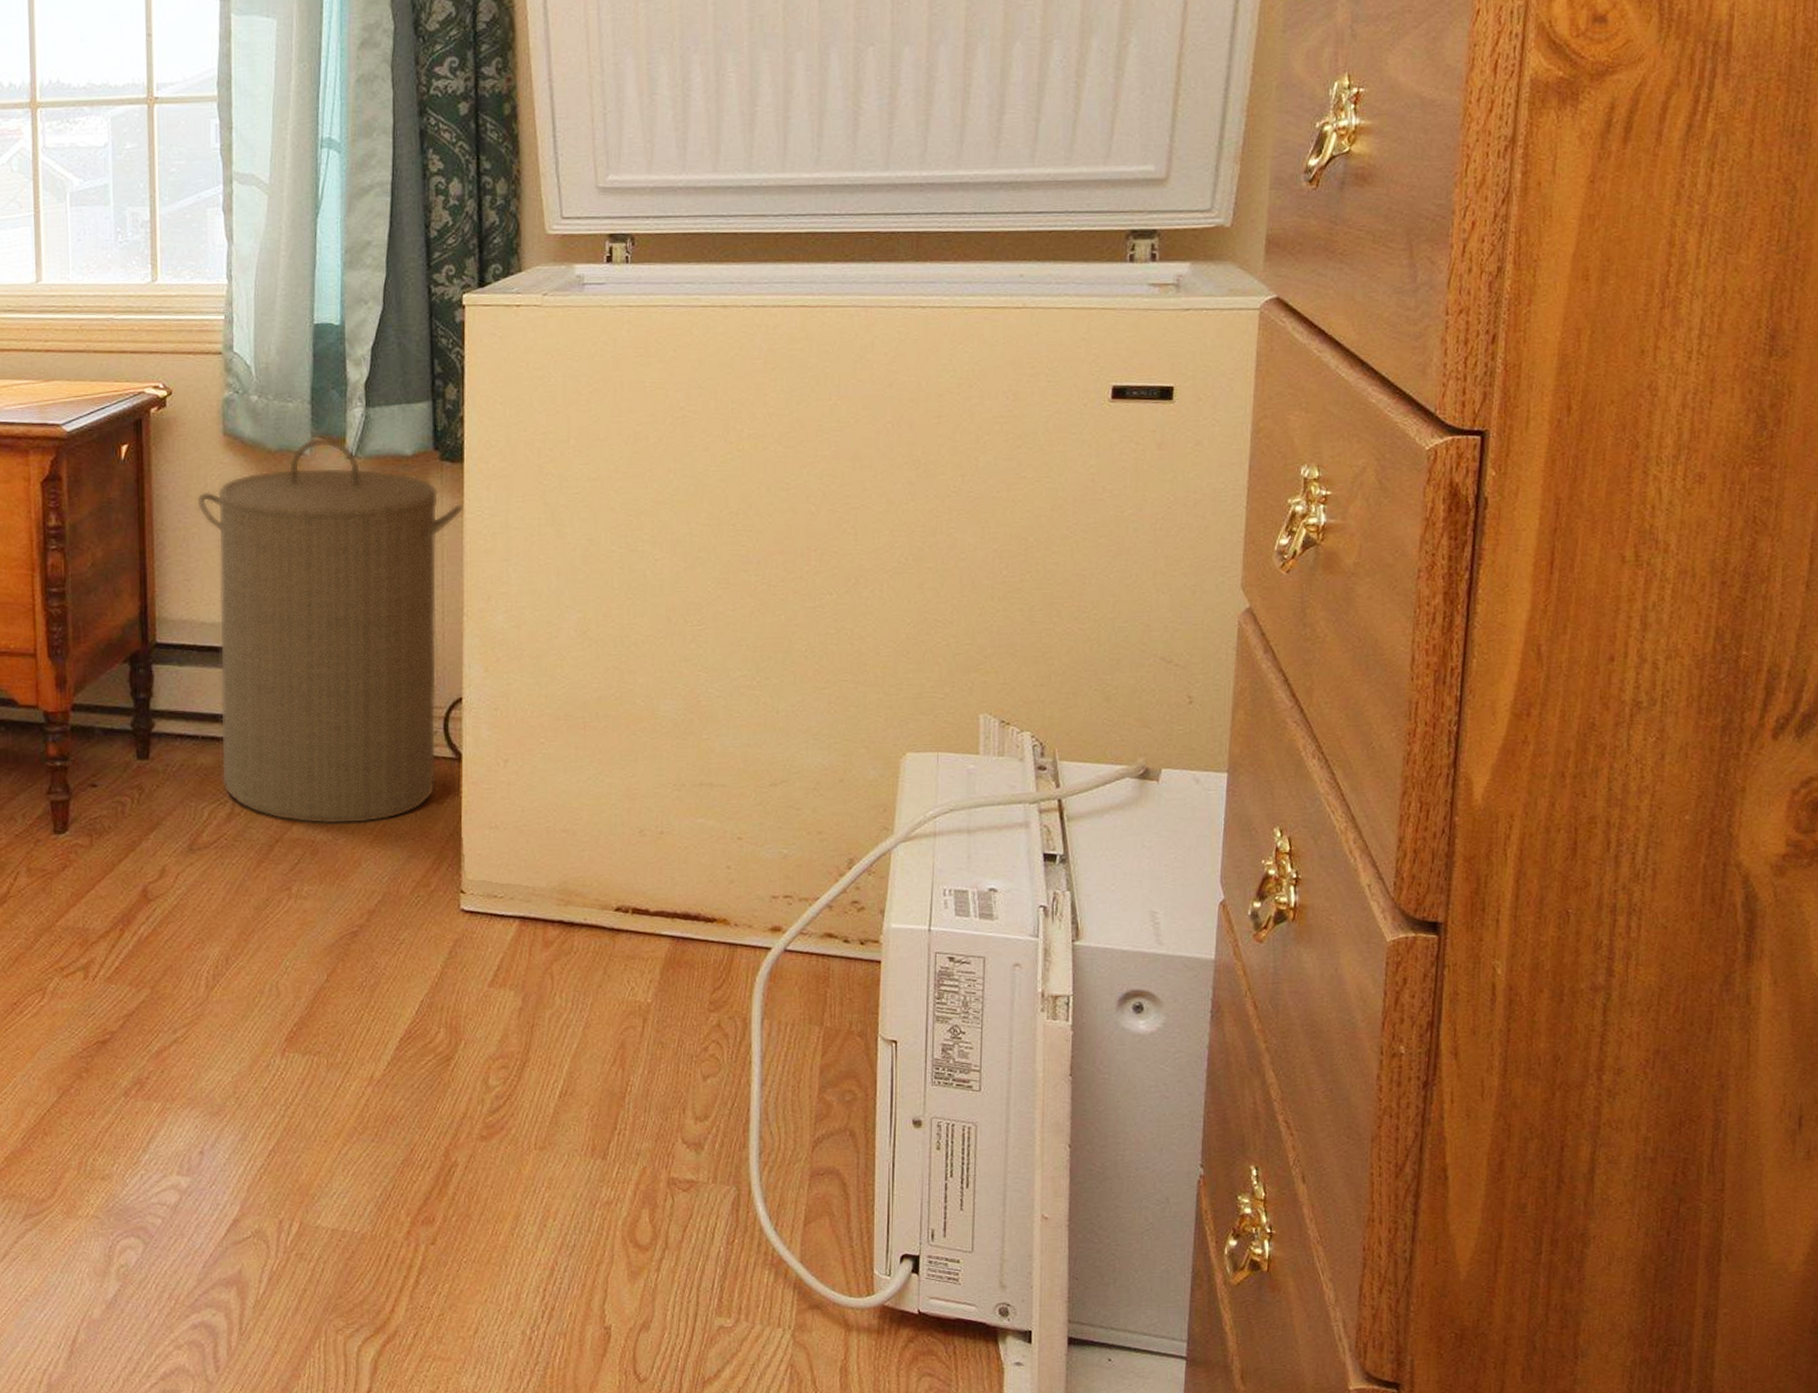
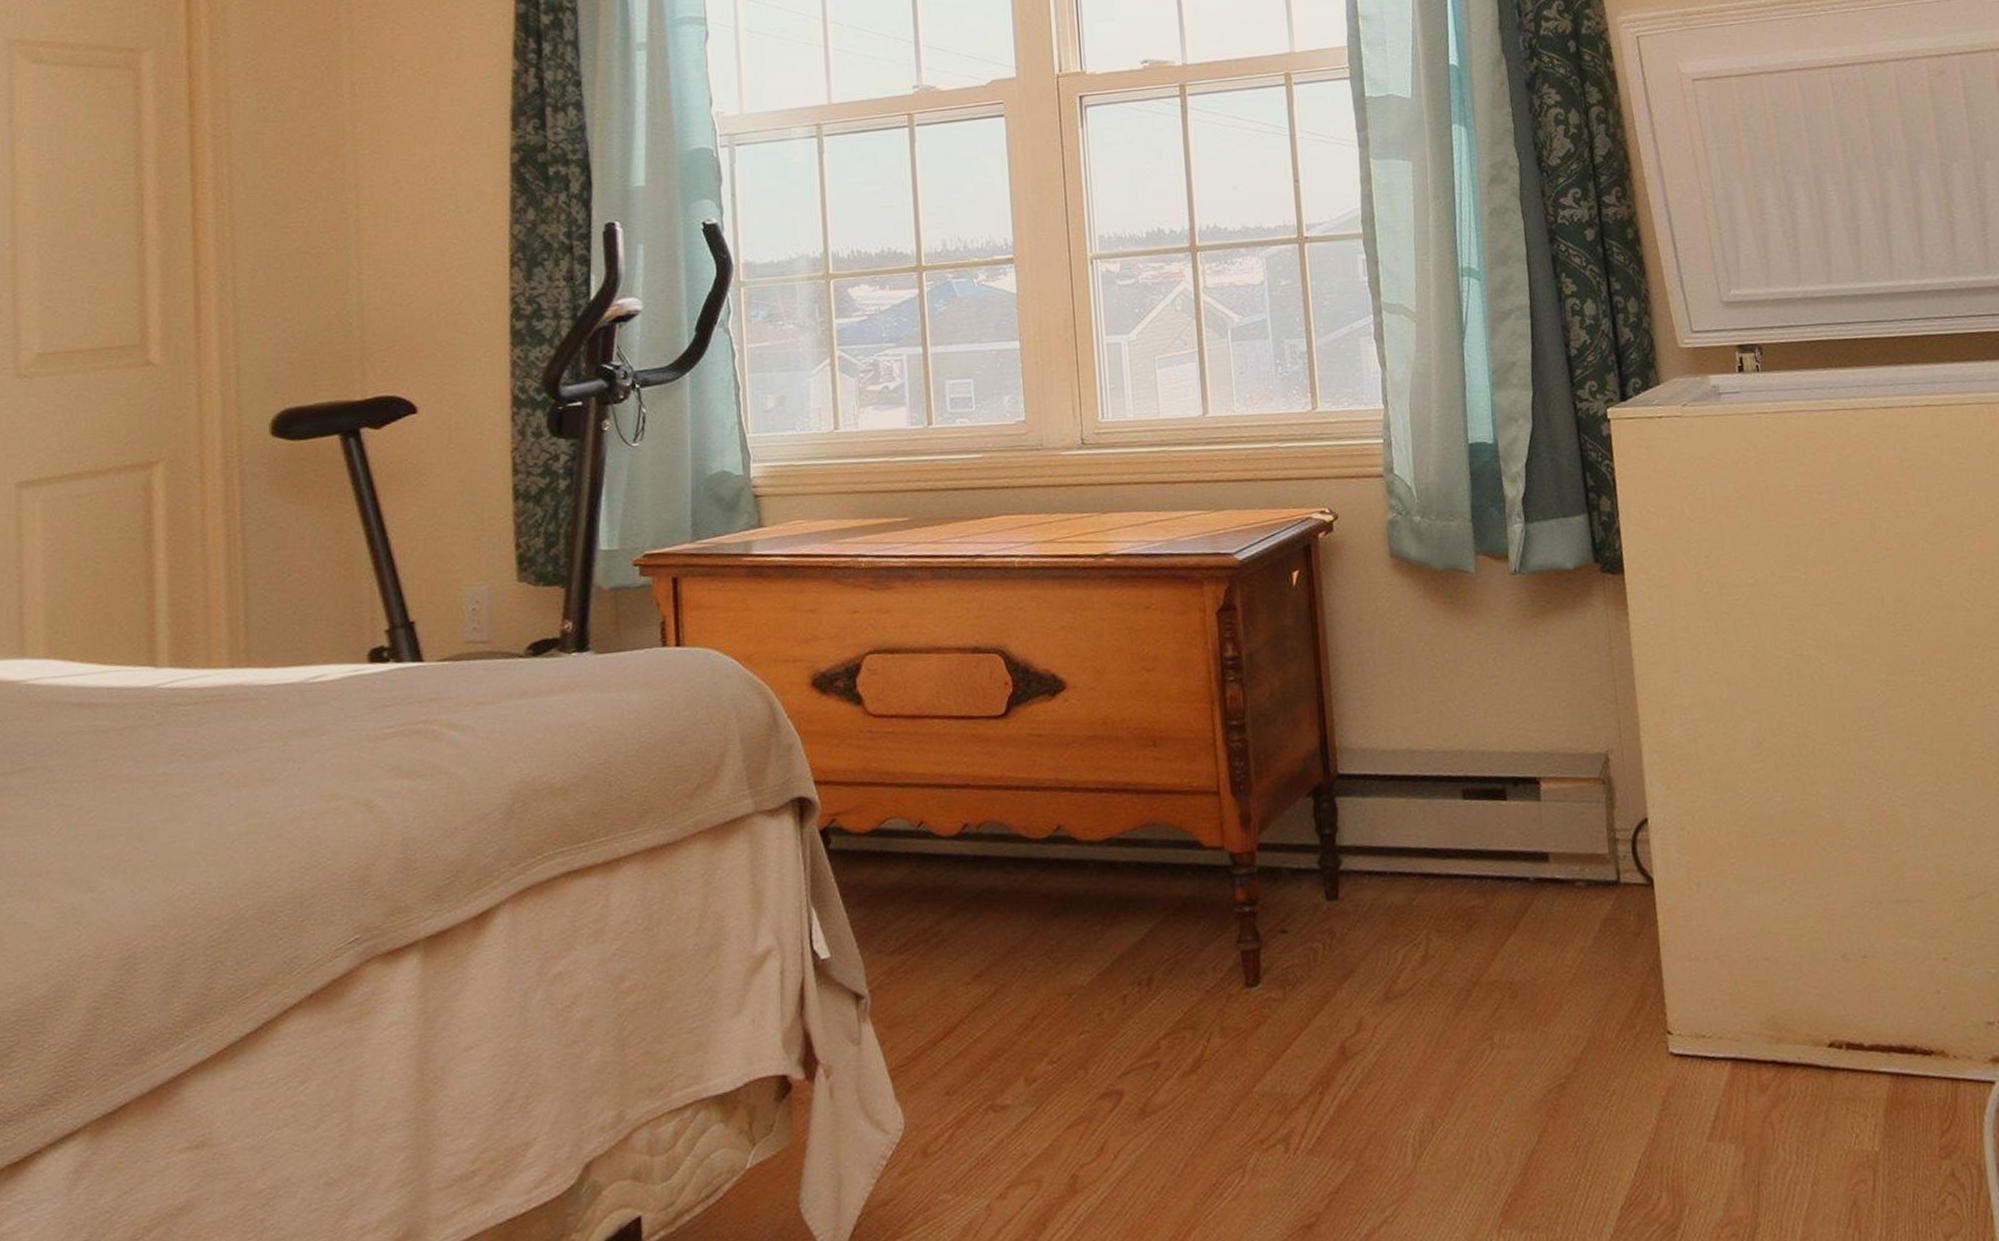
laundry hamper: present [197,436,464,825] -> none [1369,553,1631,964]

